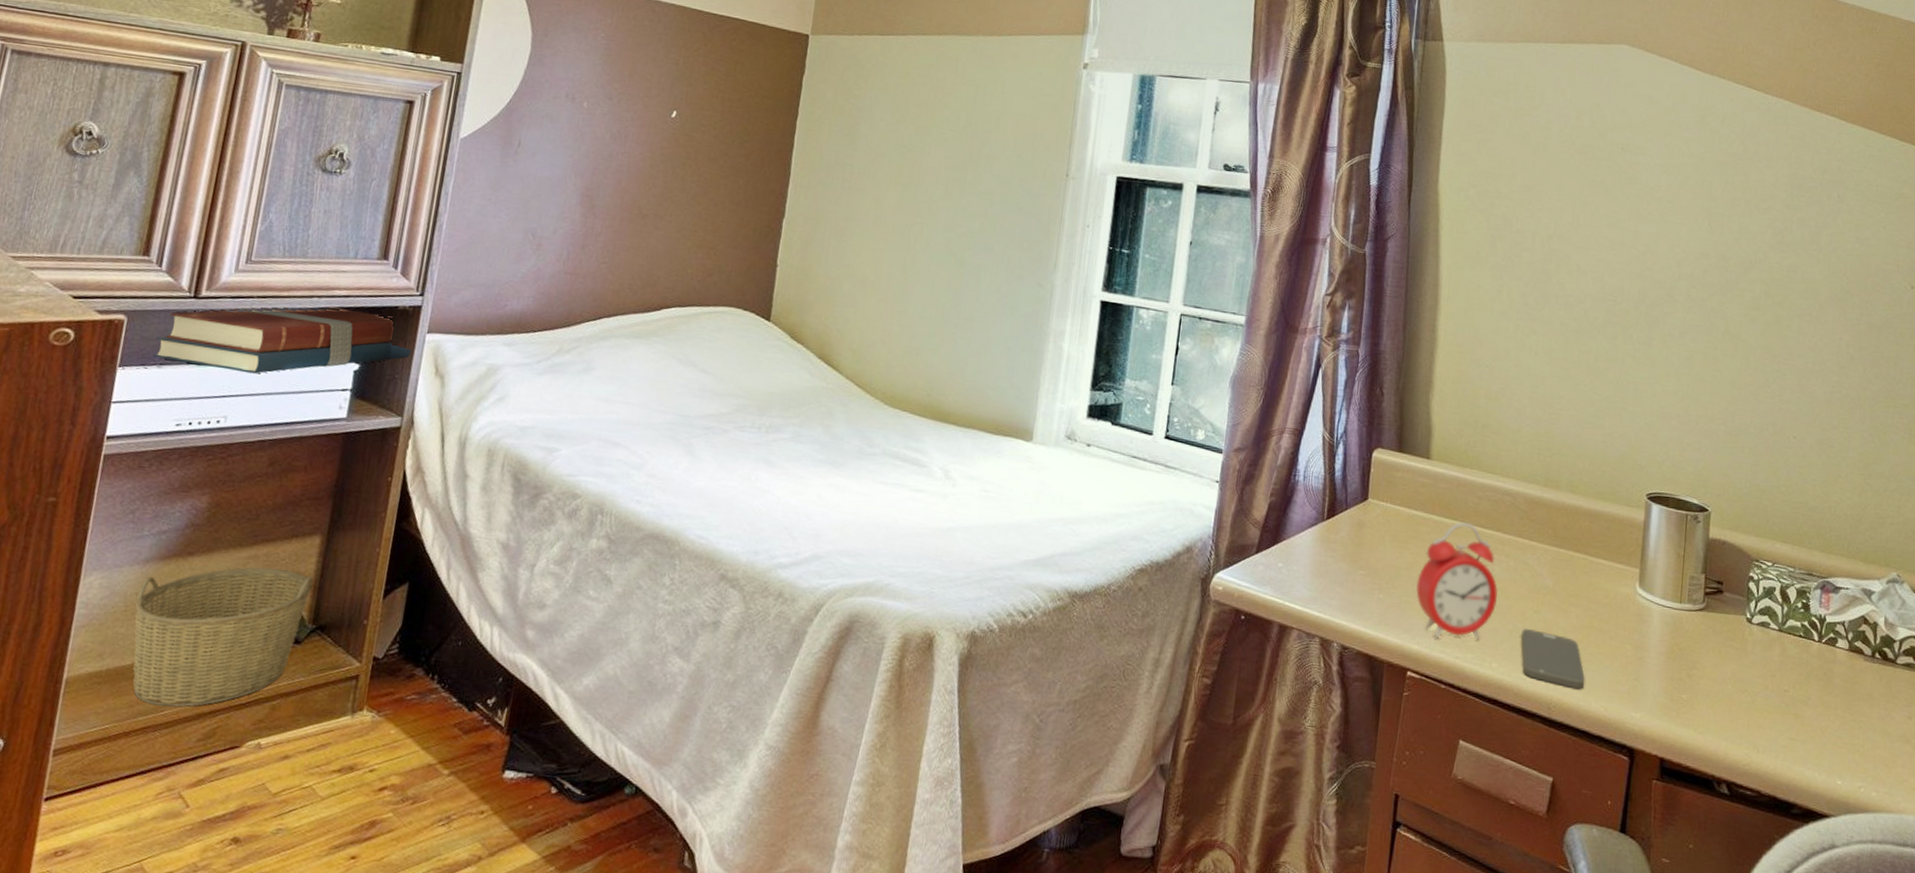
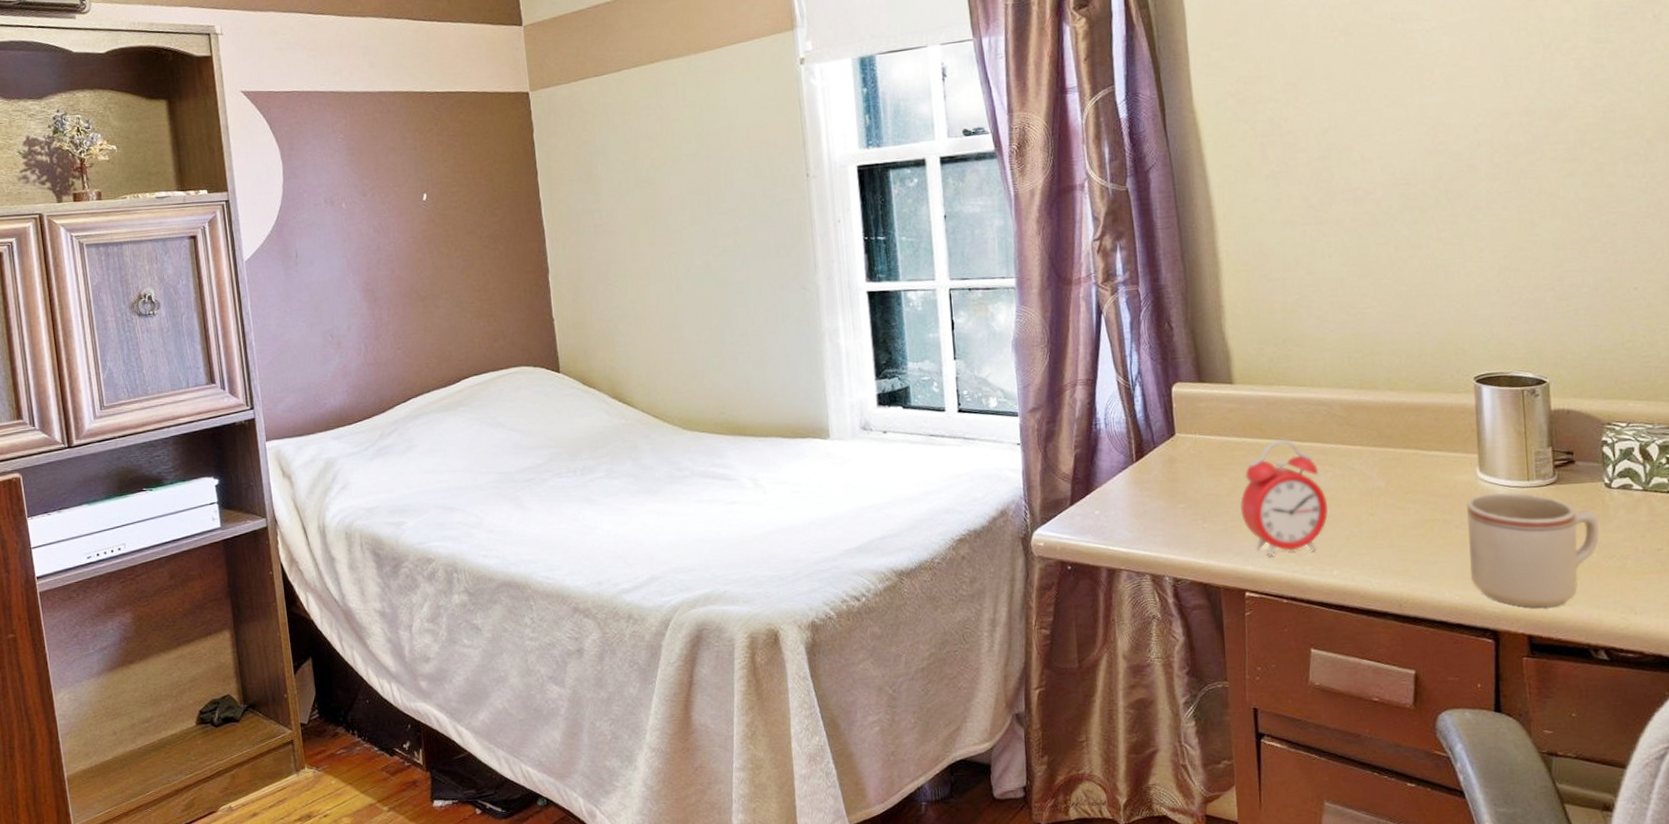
basket: present [132,567,314,708] -> none [100,662,235,789]
books: present [153,307,411,374] -> none [49,432,257,505]
smartphone: present [1521,629,1585,689] -> none [1358,532,1435,582]
mug: none [1617,609,1737,733] -> present [1465,493,1600,608]

